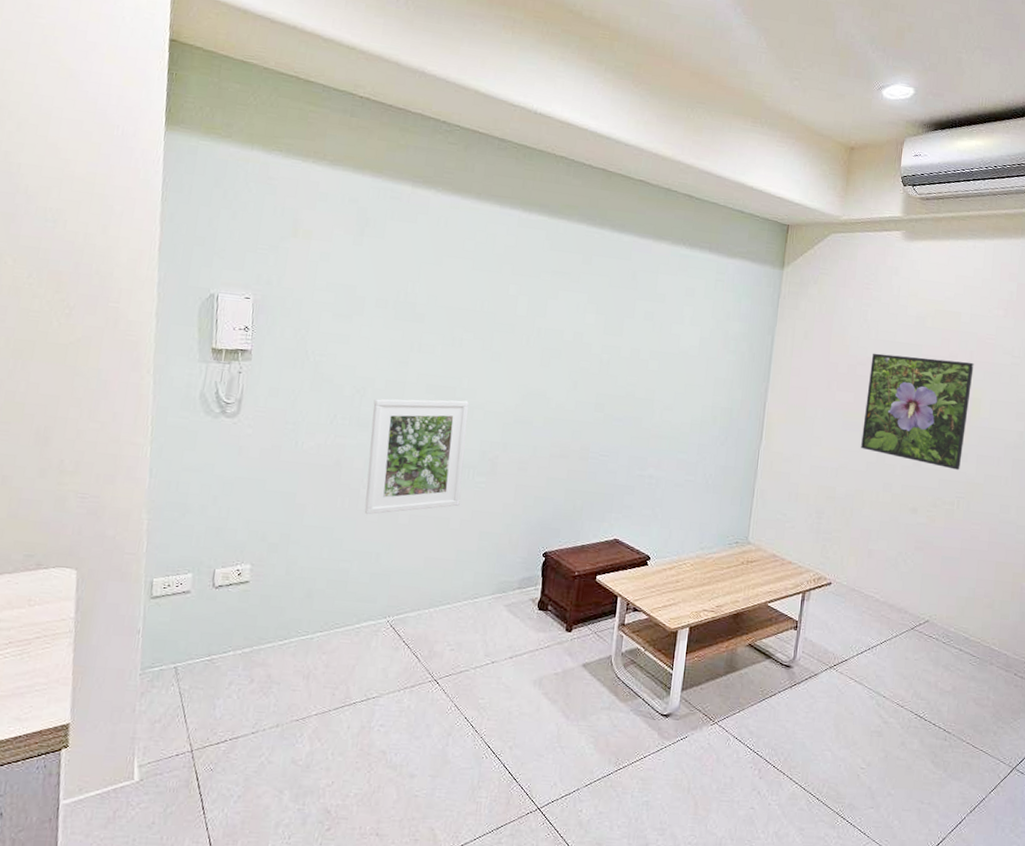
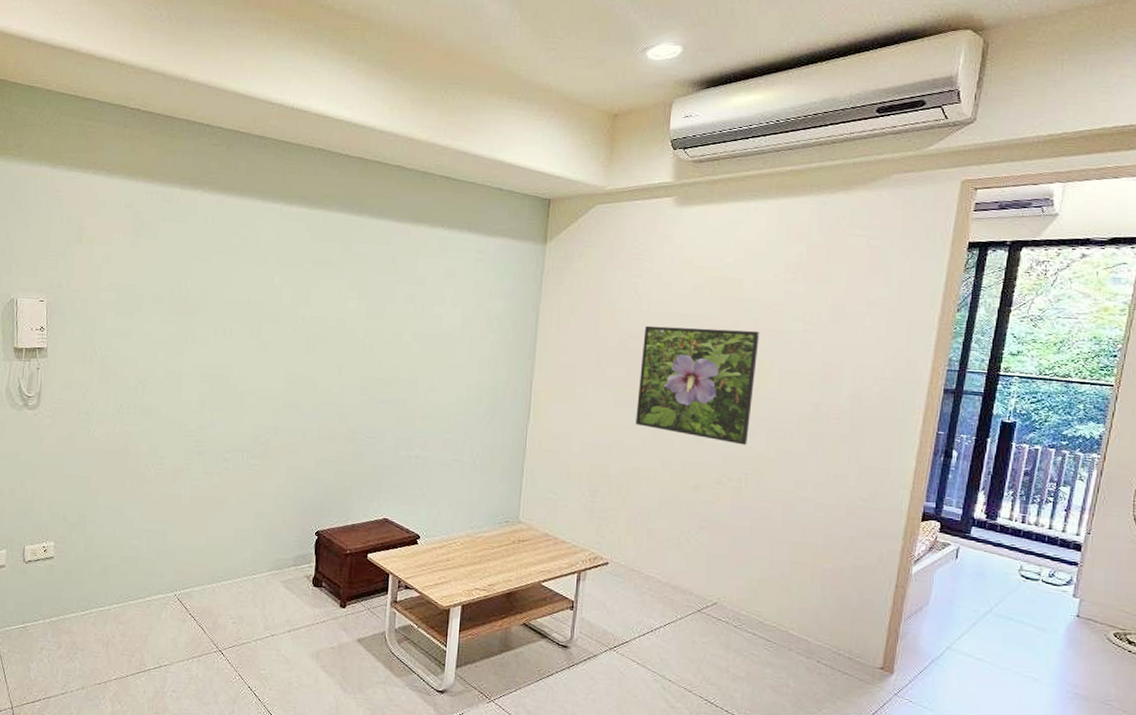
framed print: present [364,398,469,515] -> none [150,387,241,497]

